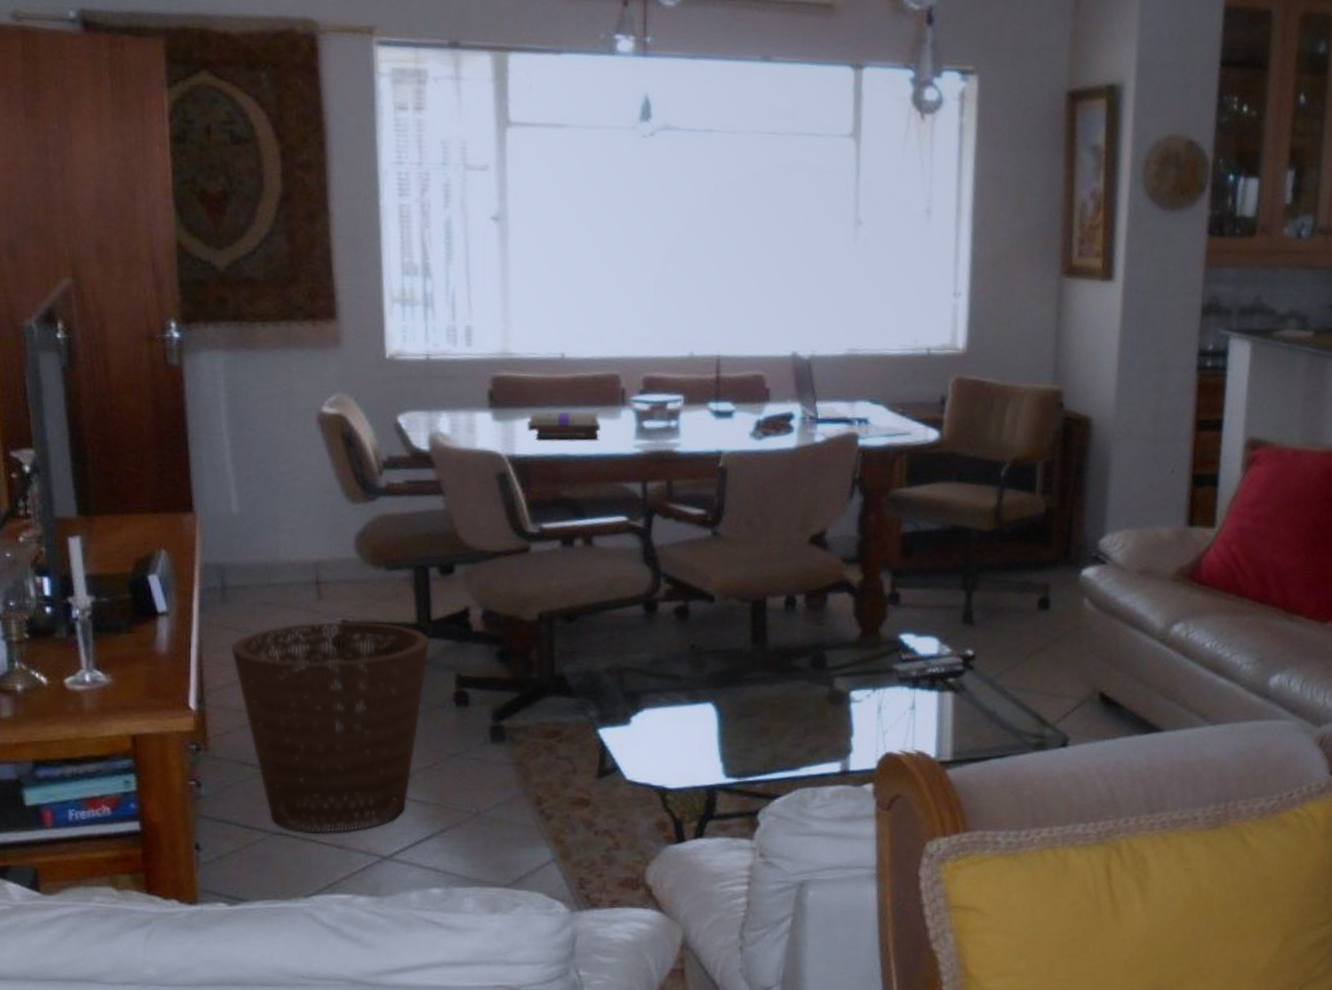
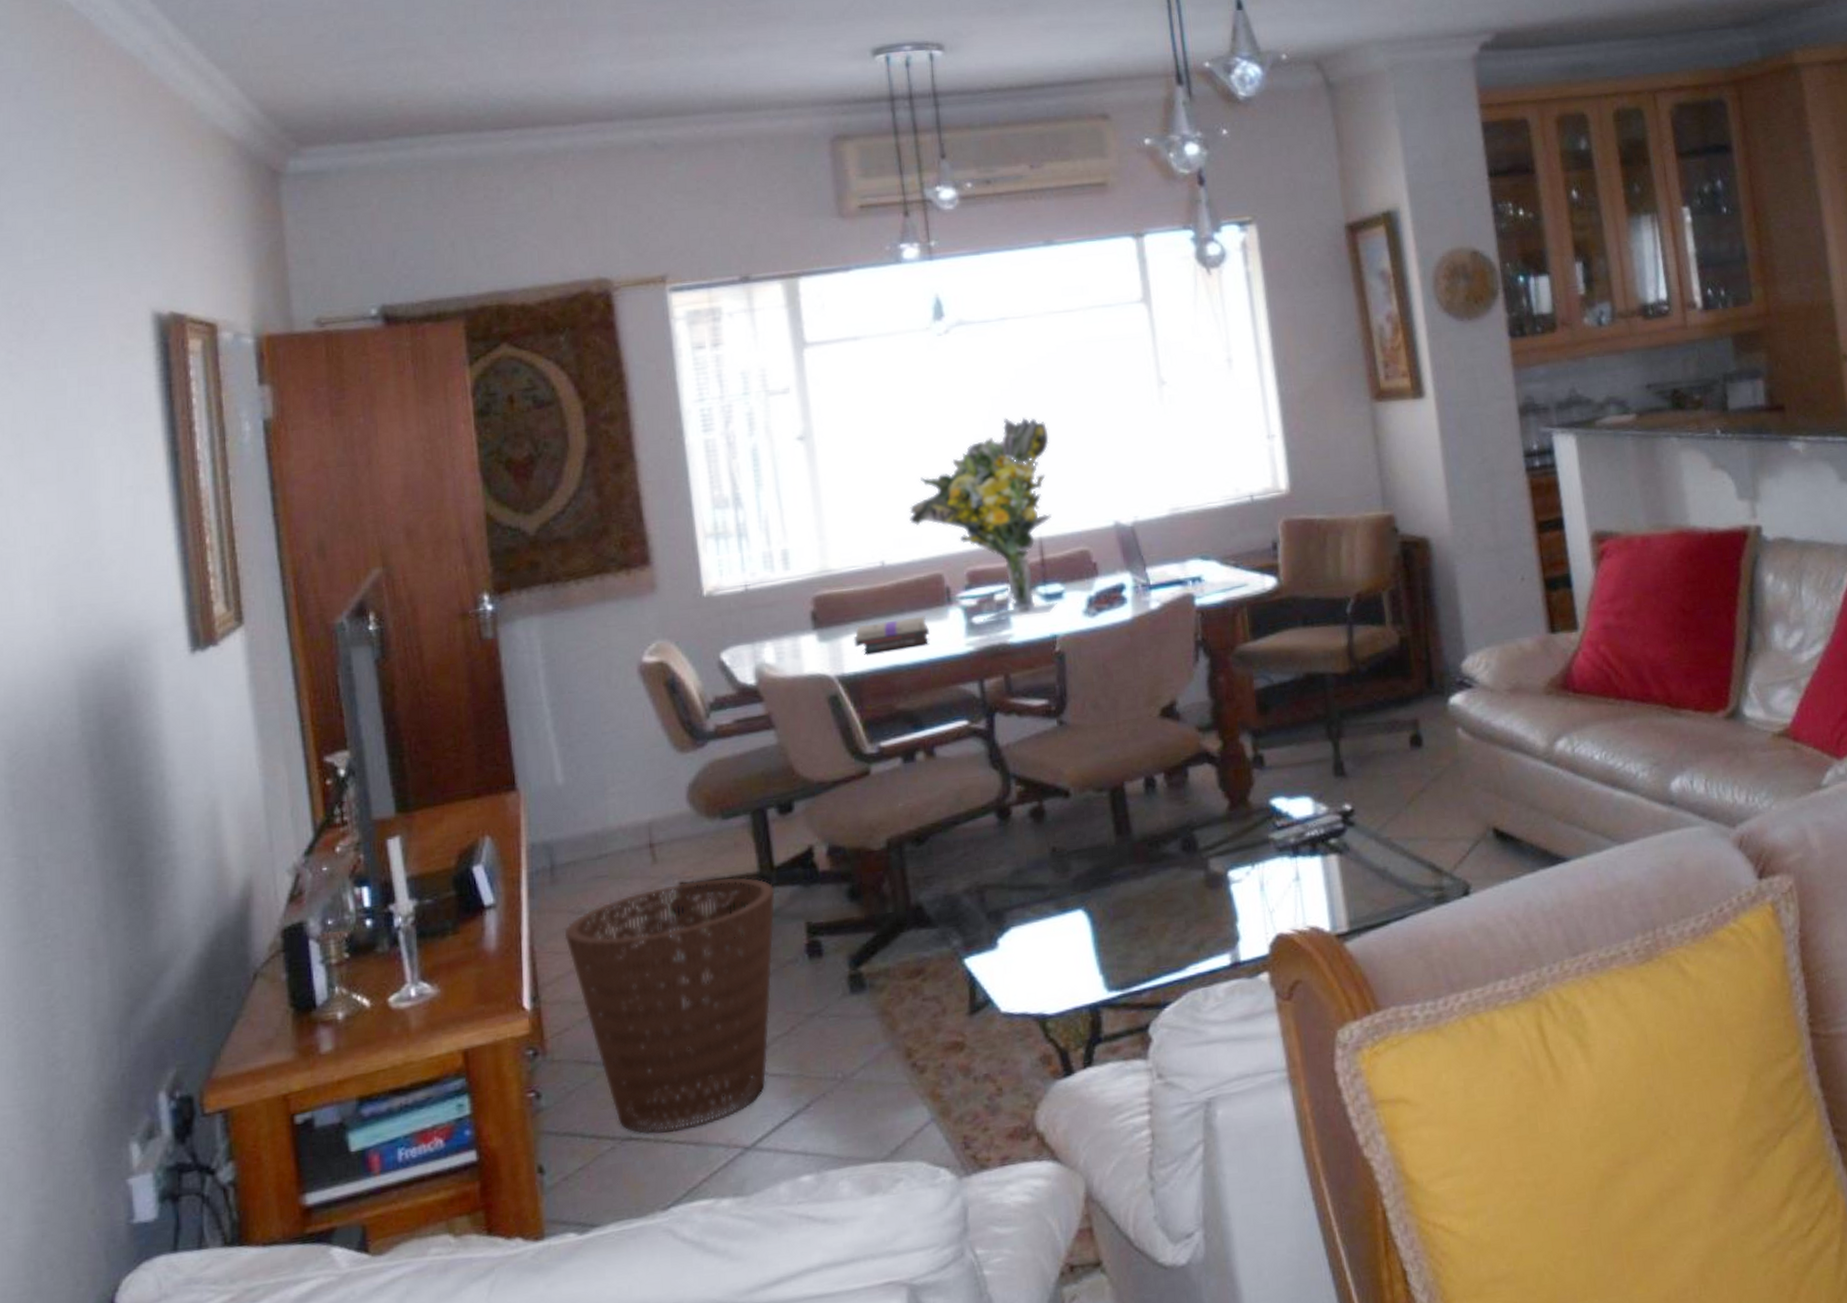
bouquet: none [594,232,740,430] -> present [909,417,1057,621]

